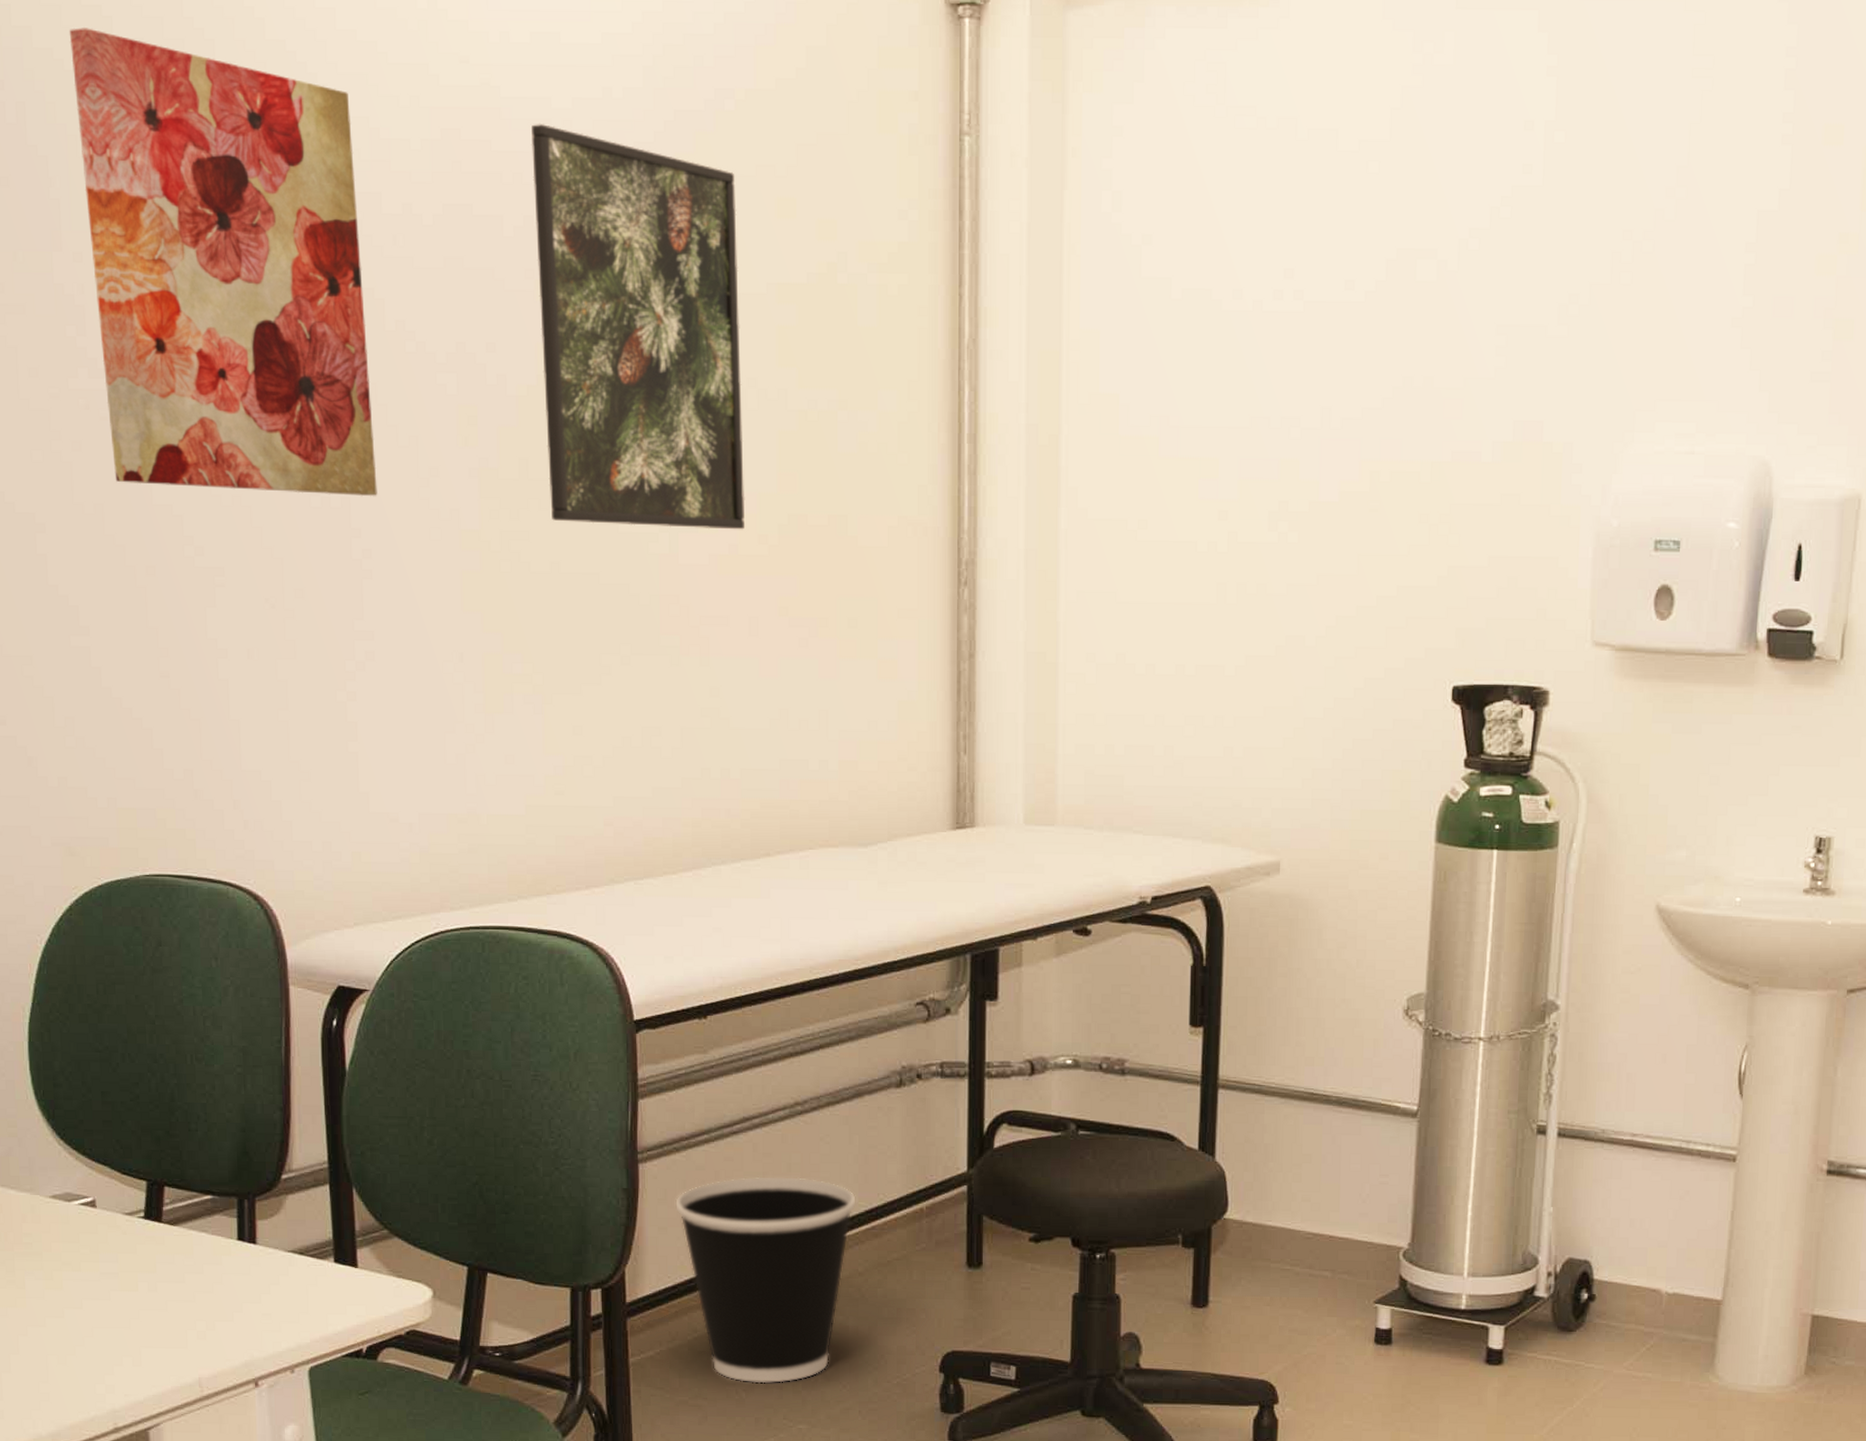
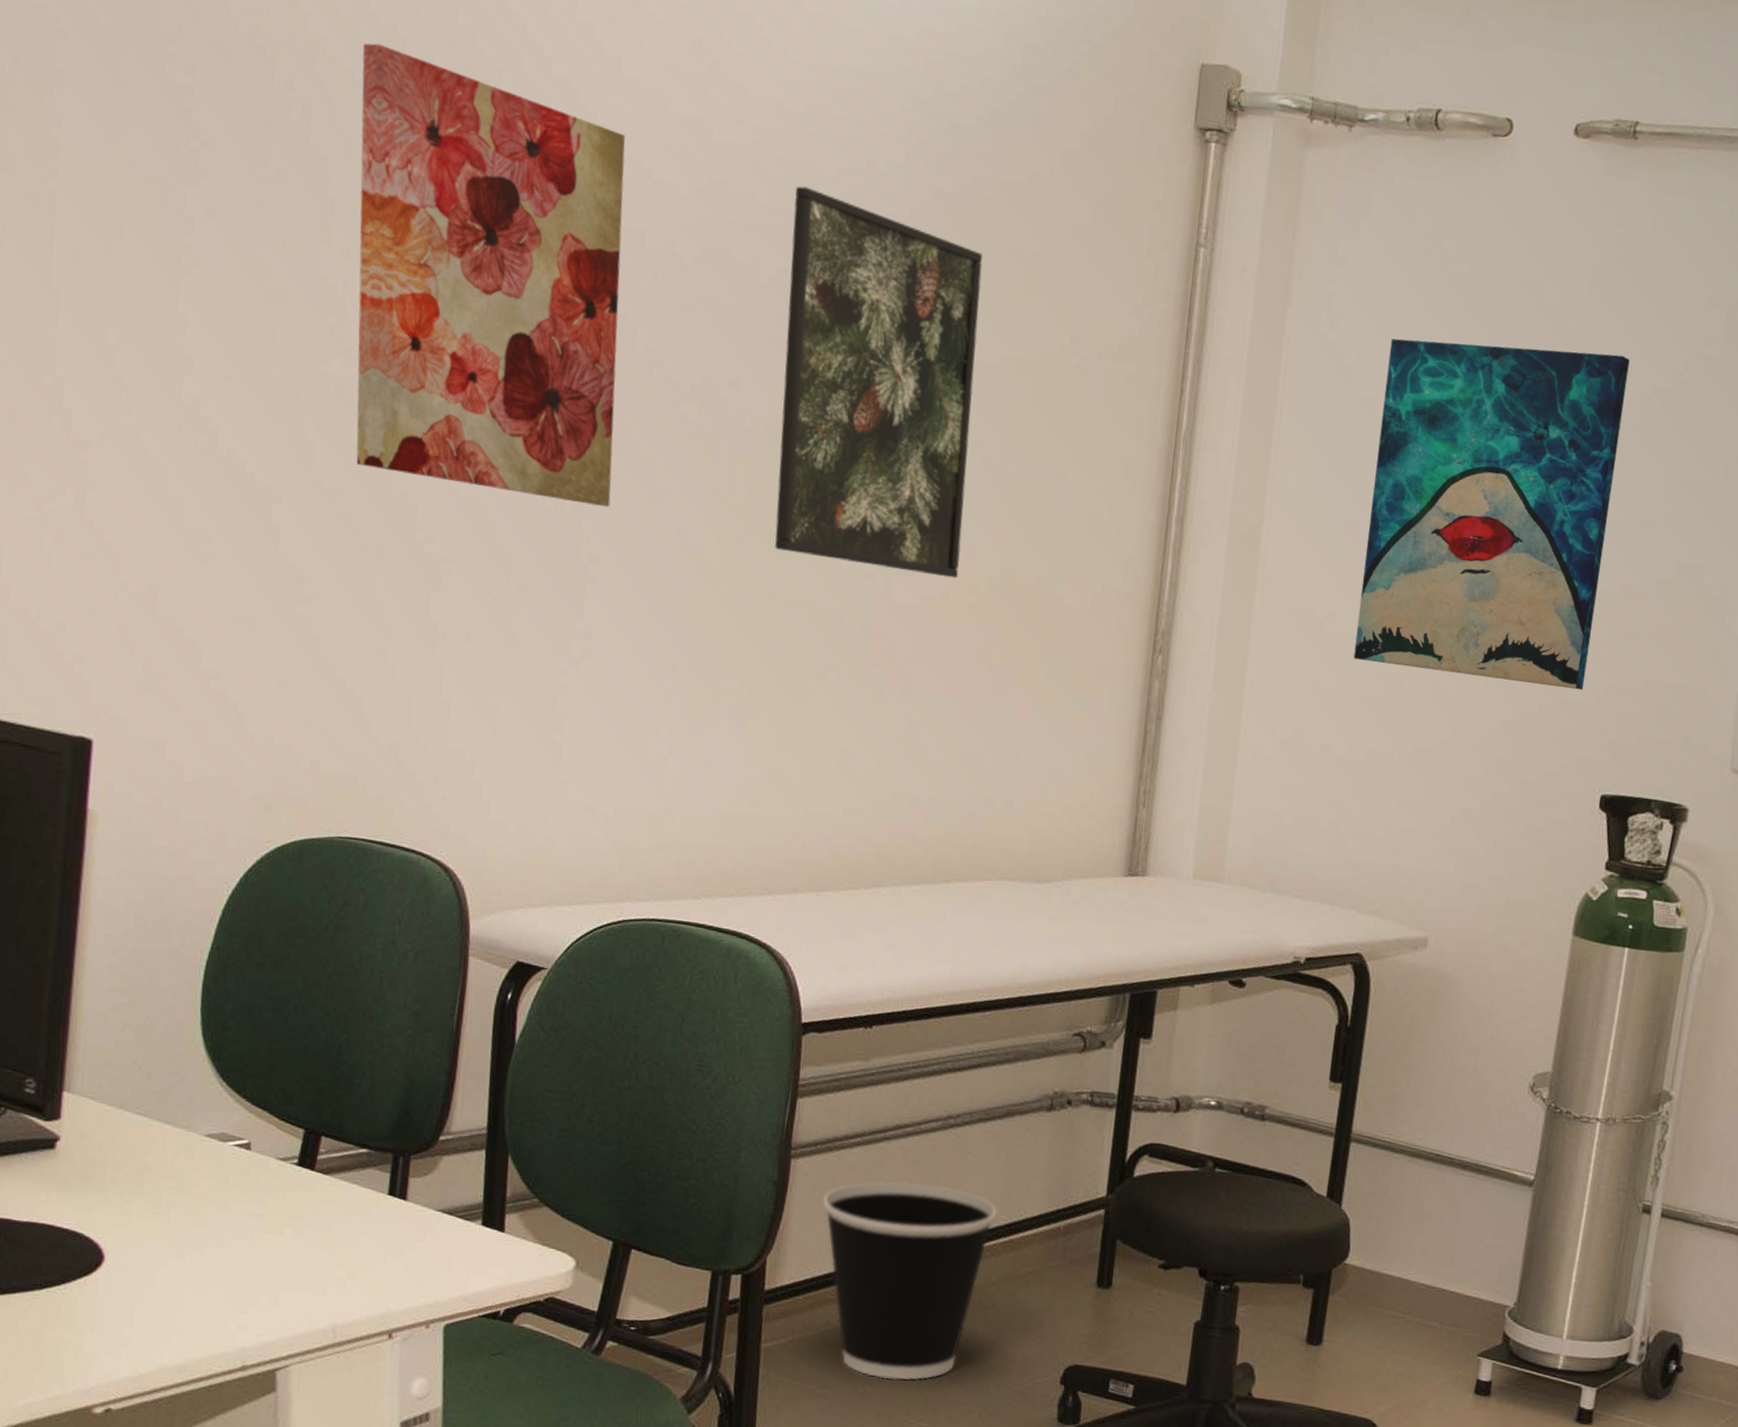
wall art: none [1172,197,1442,574] -> present [1353,338,1630,691]

